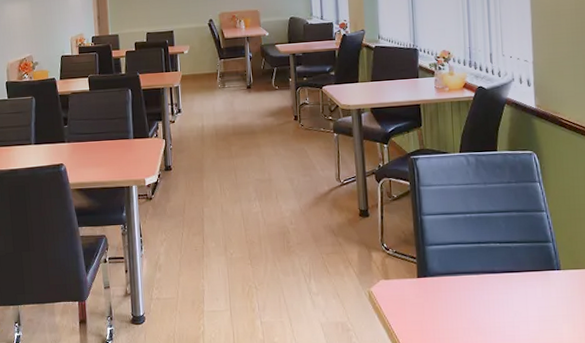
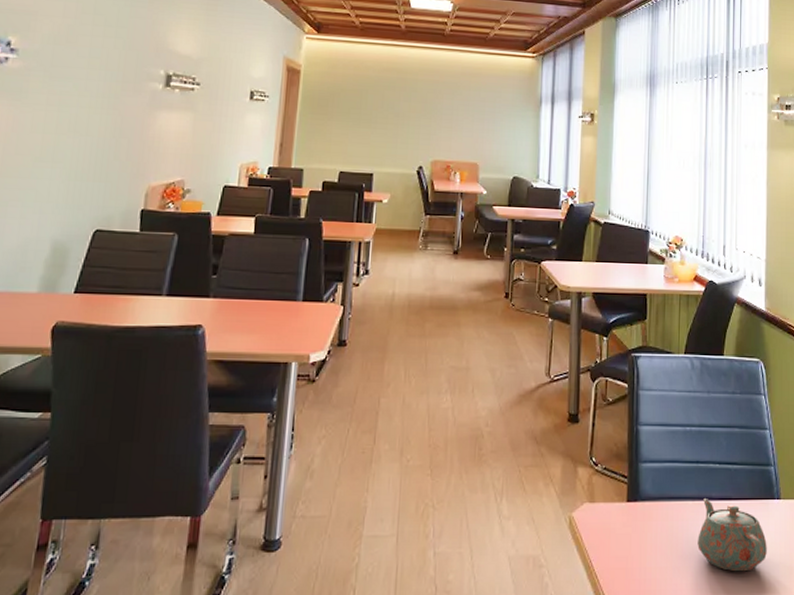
teapot: none [484,272,550,331] -> present [697,499,767,572]

